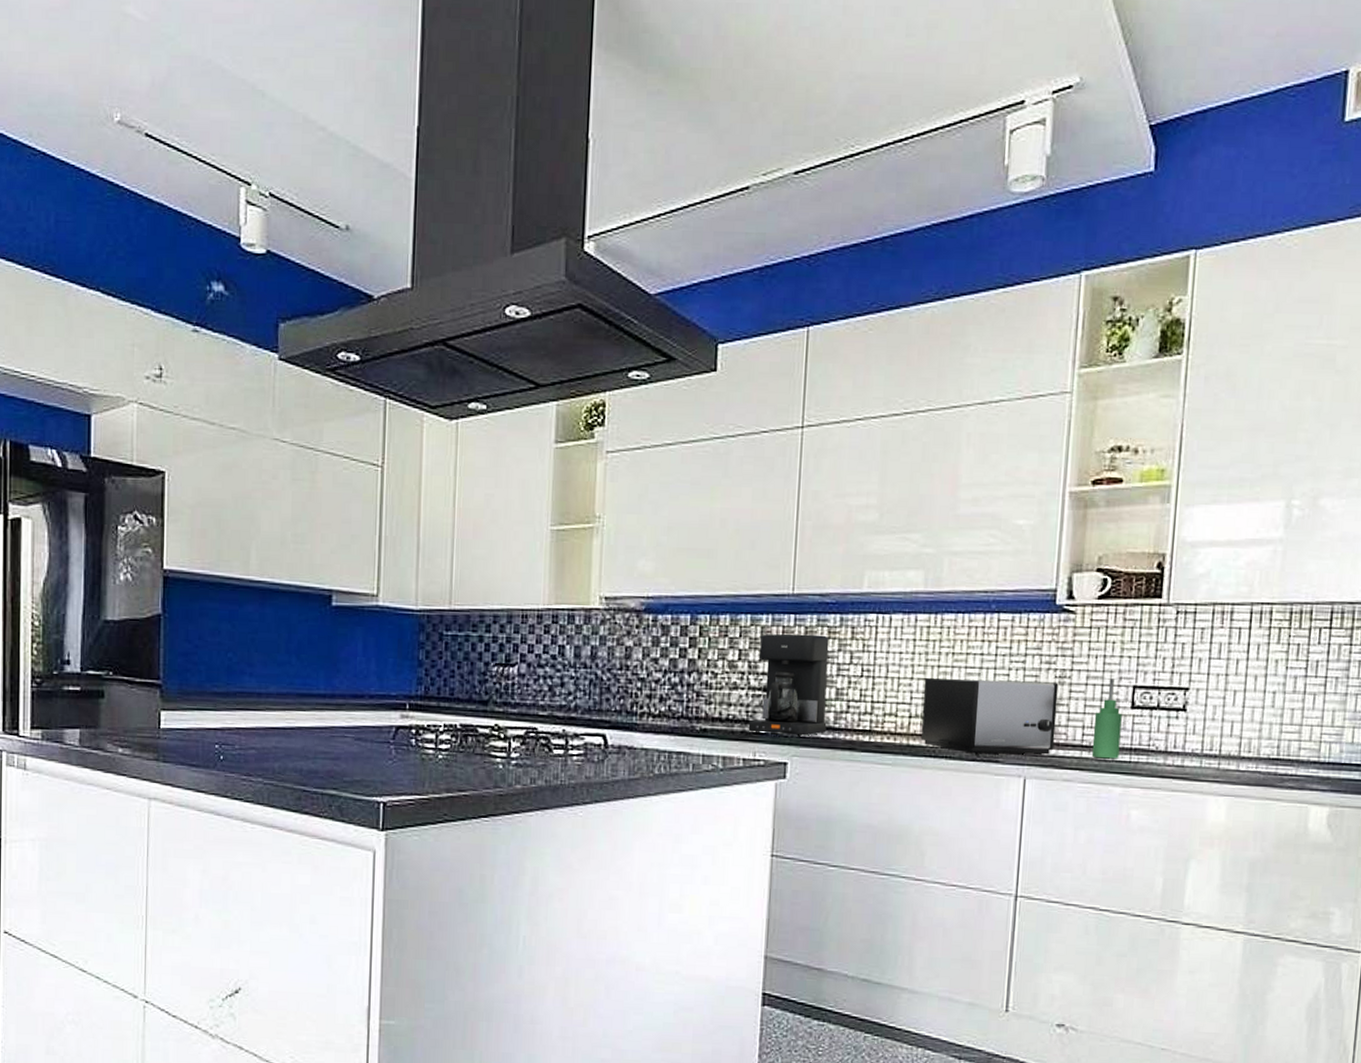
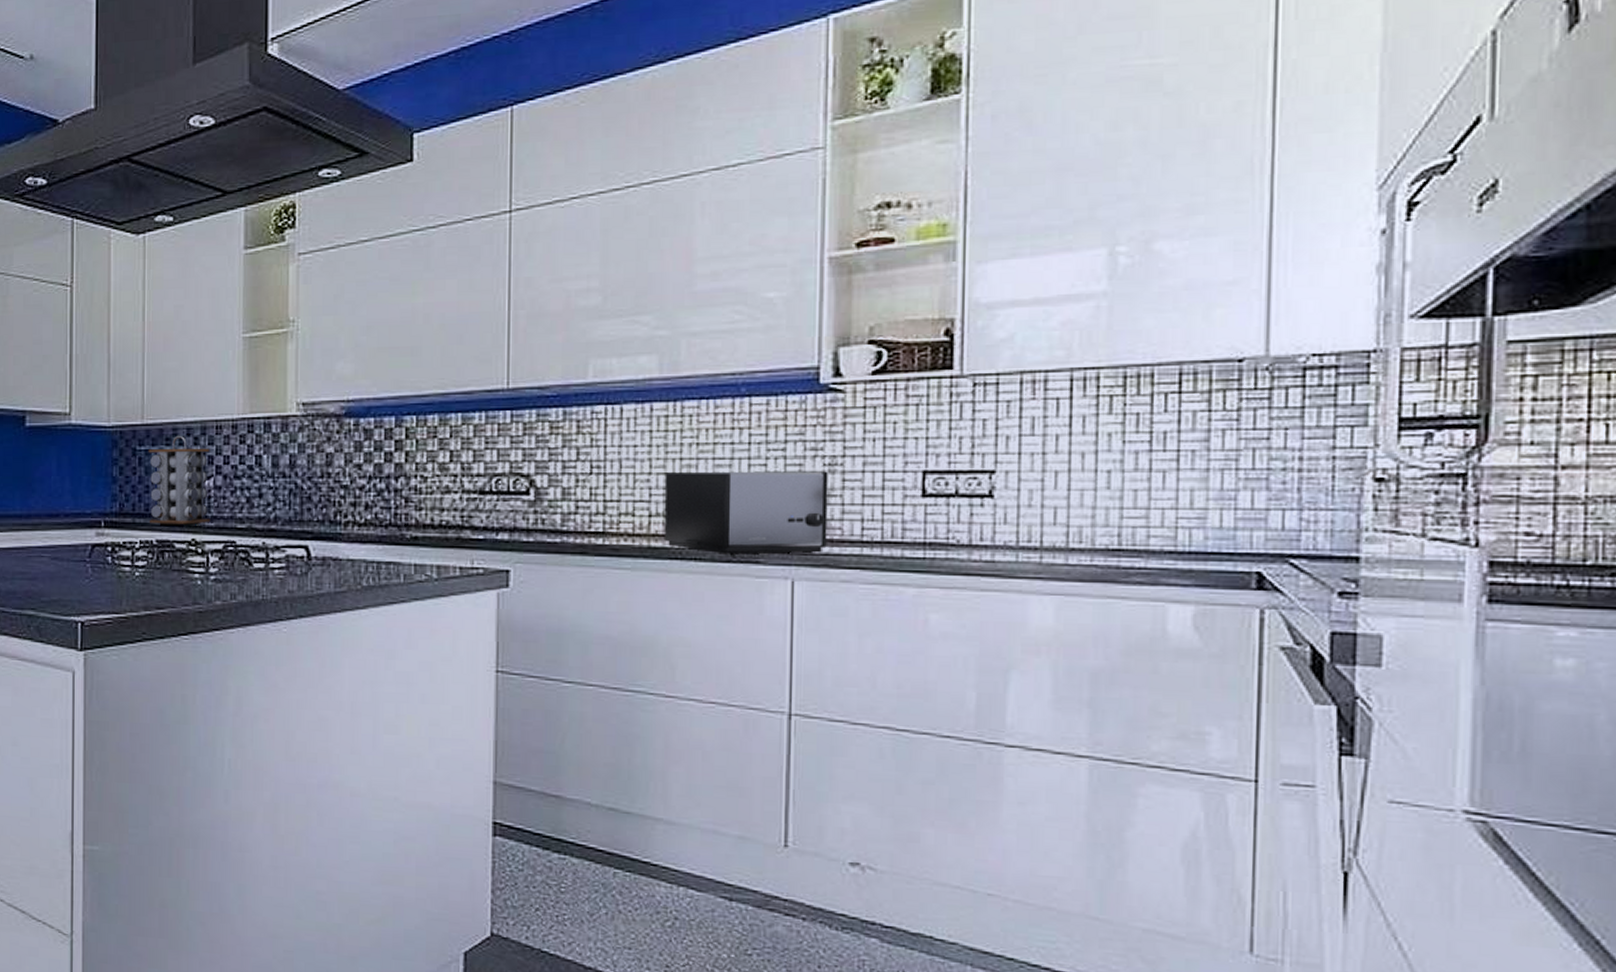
spice rack: none [453,622,515,711] -> present [148,435,211,526]
coffee maker: present [748,633,829,736] -> none [464,431,553,540]
soap dispenser: present [1091,678,1122,759] -> none [875,464,911,556]

